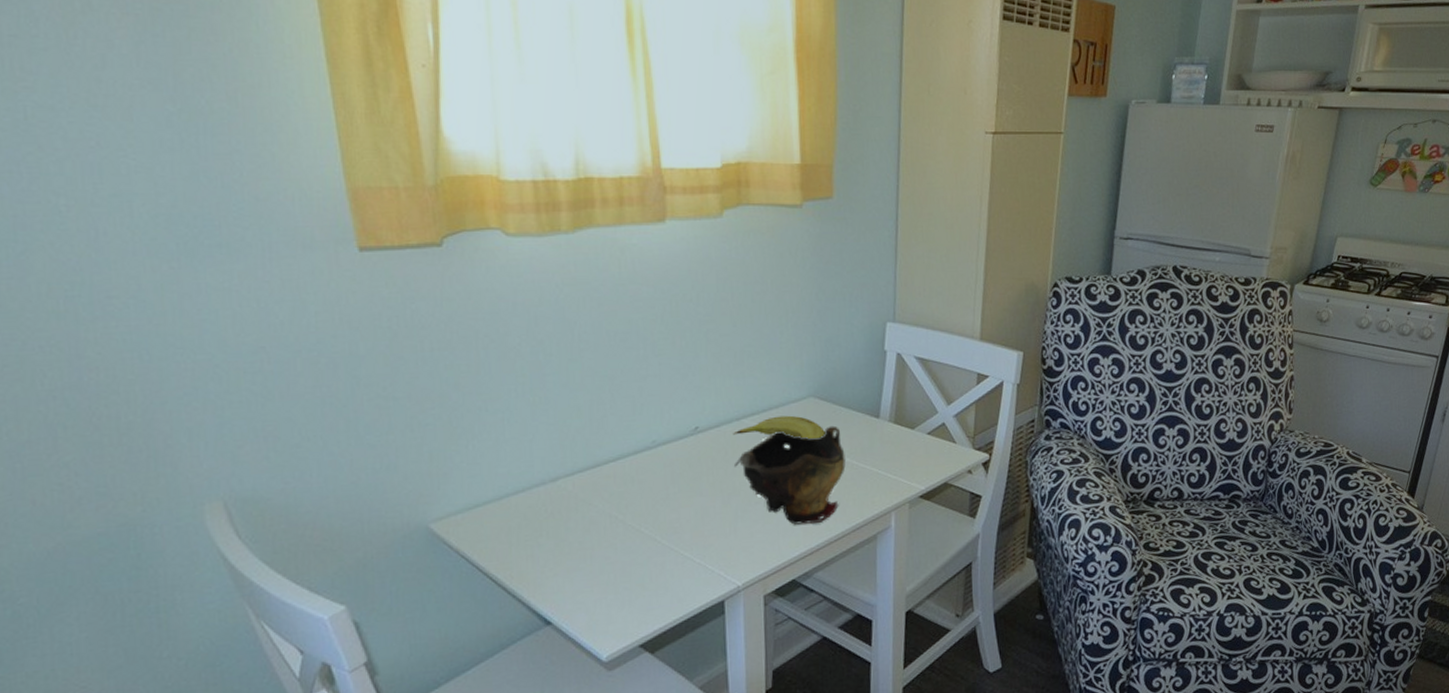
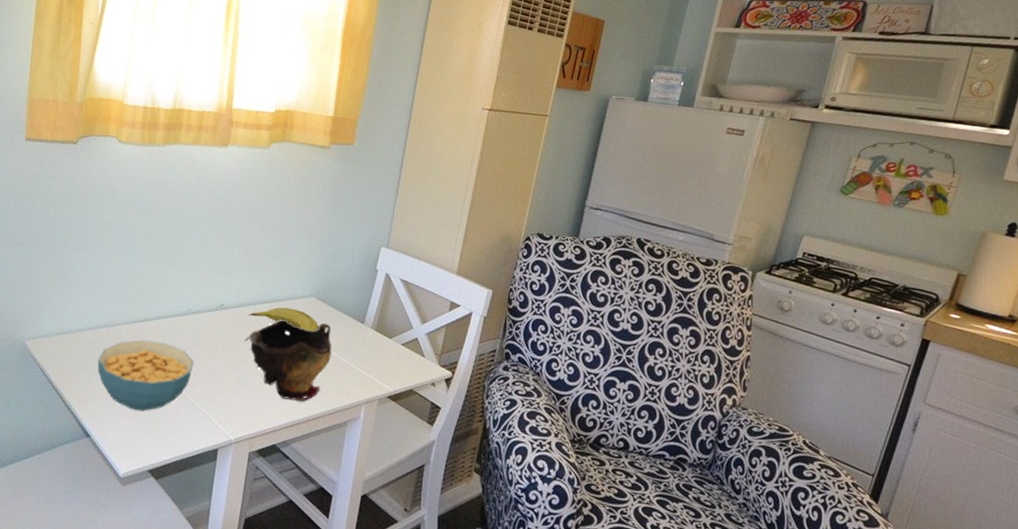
cereal bowl: none [541,488,674,579] -> present [97,340,195,412]

